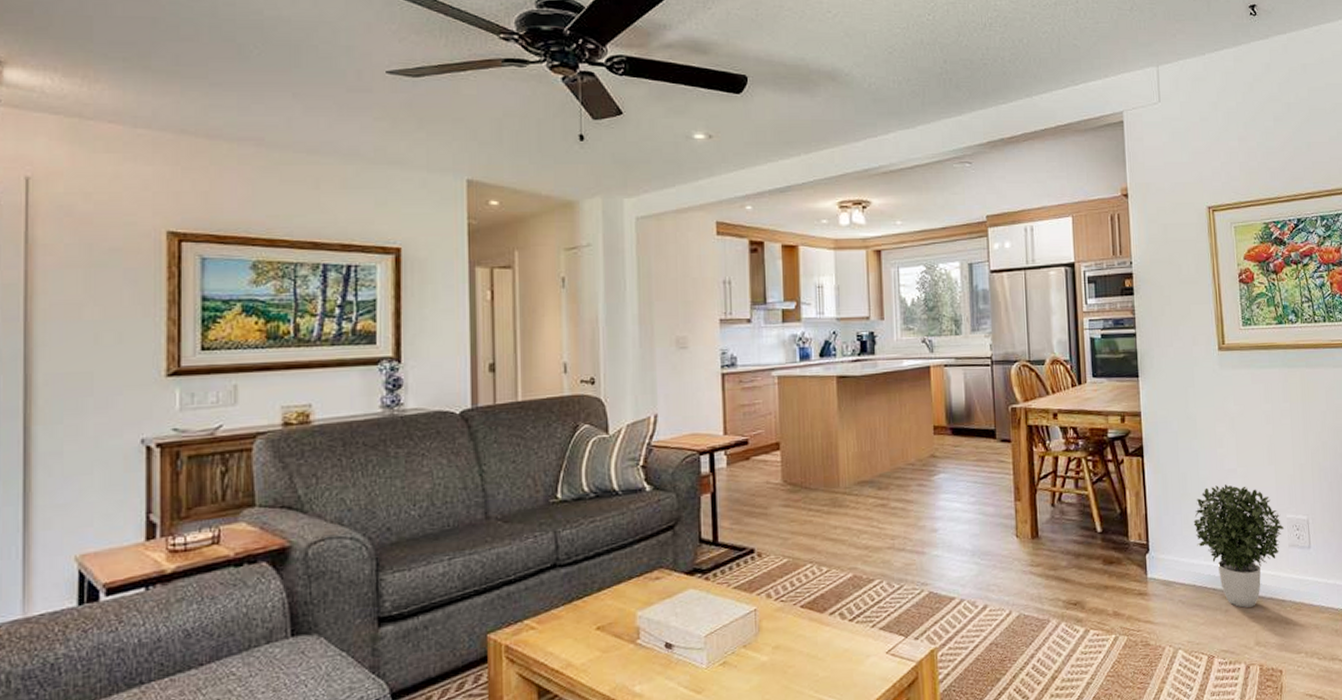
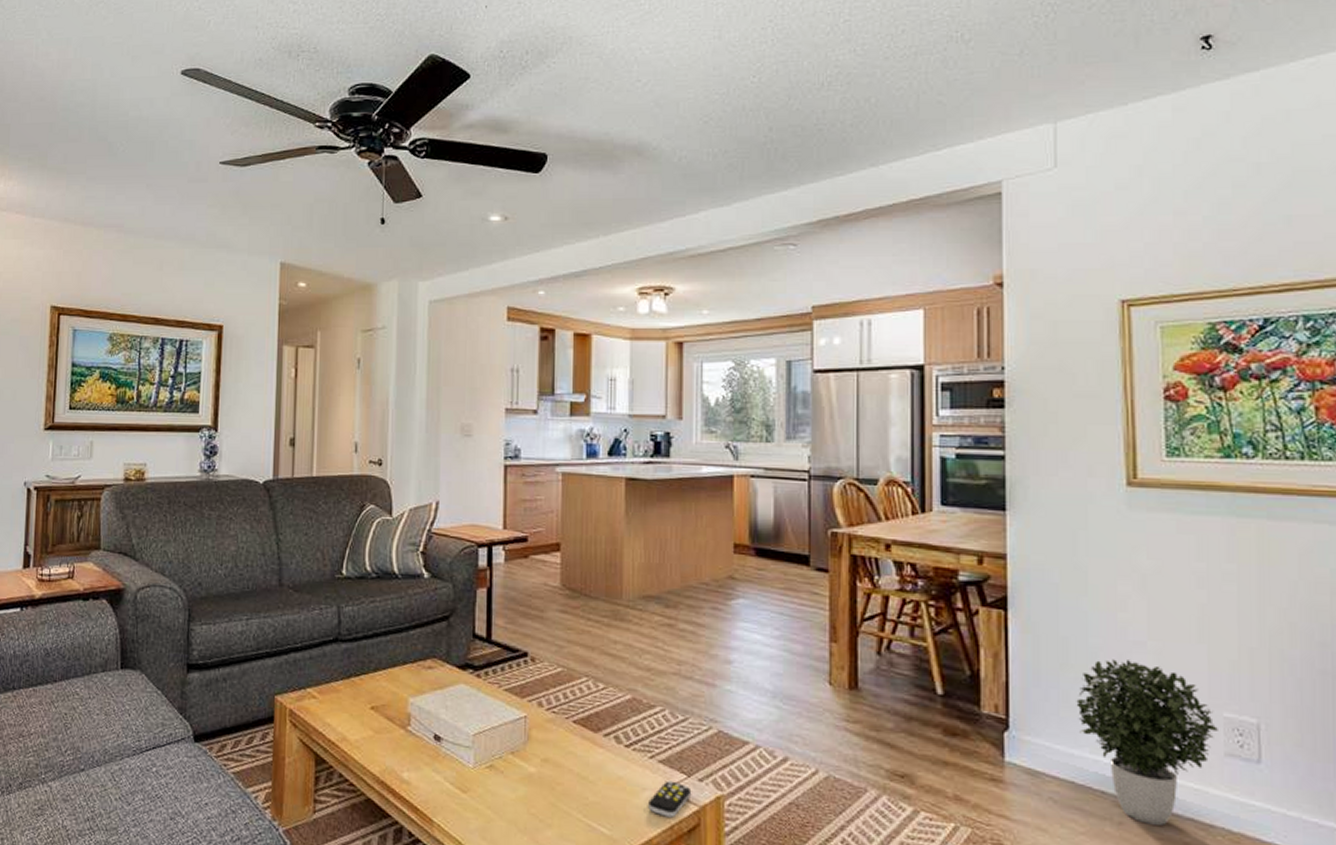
remote control: none [872,644,910,677] -> present [648,780,692,818]

